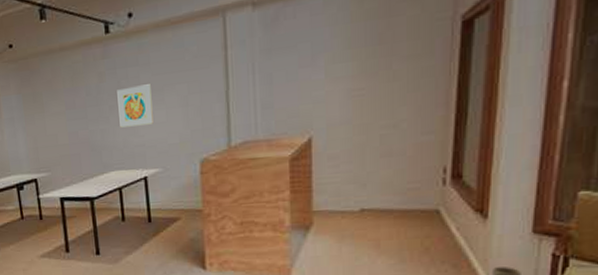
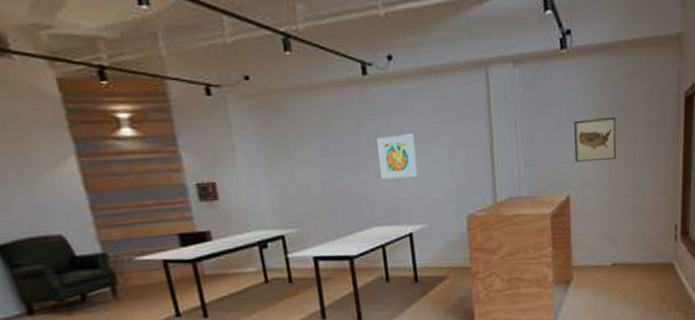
wall art: none [318,52,370,102] -> present [574,118,617,162]

